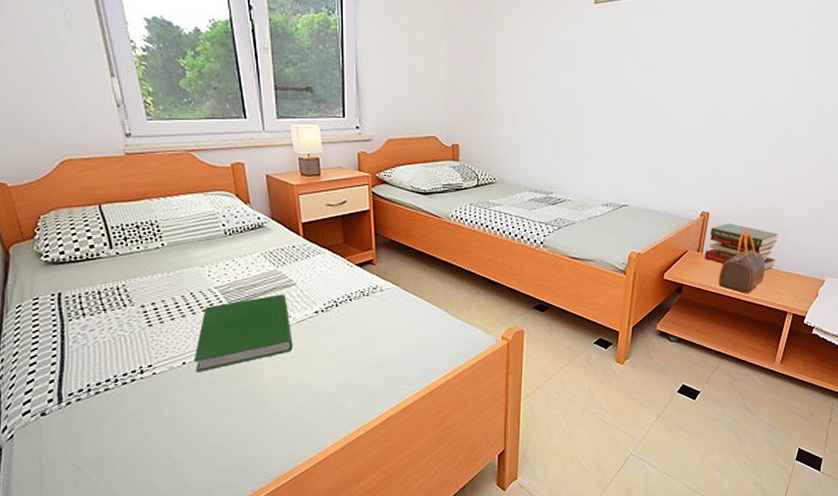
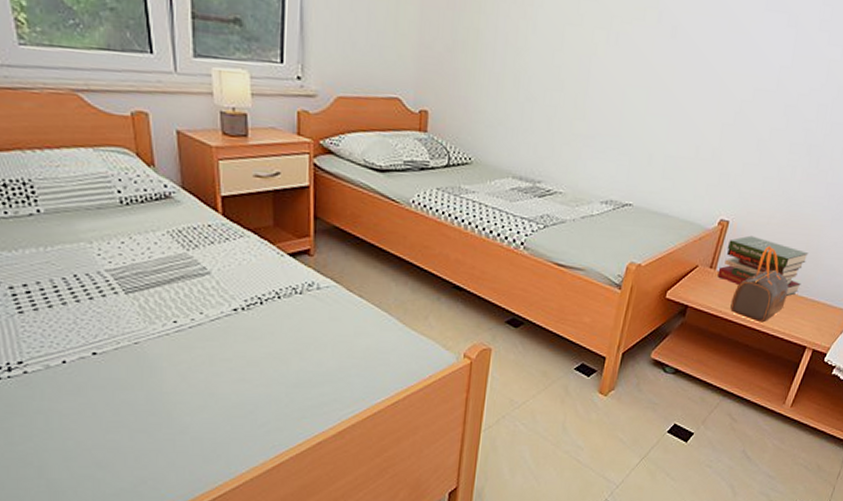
hardcover book: present [194,294,293,372] -> none [77,284,204,374]

